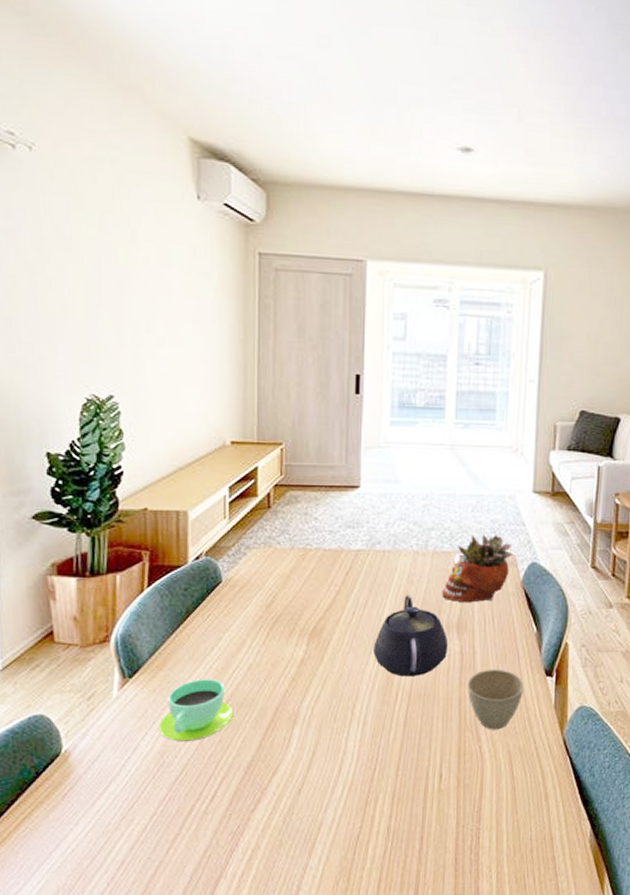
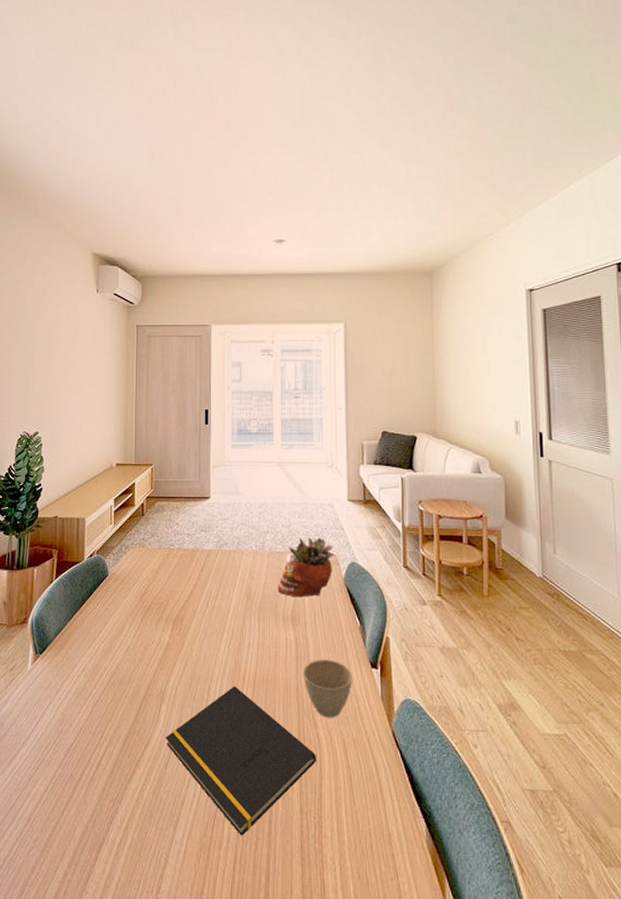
cup: present [158,679,234,741] -> none [59,657,115,712]
notepad: none [298,703,478,855] -> present [165,686,317,836]
teapot: present [373,595,449,677] -> none [224,589,285,663]

